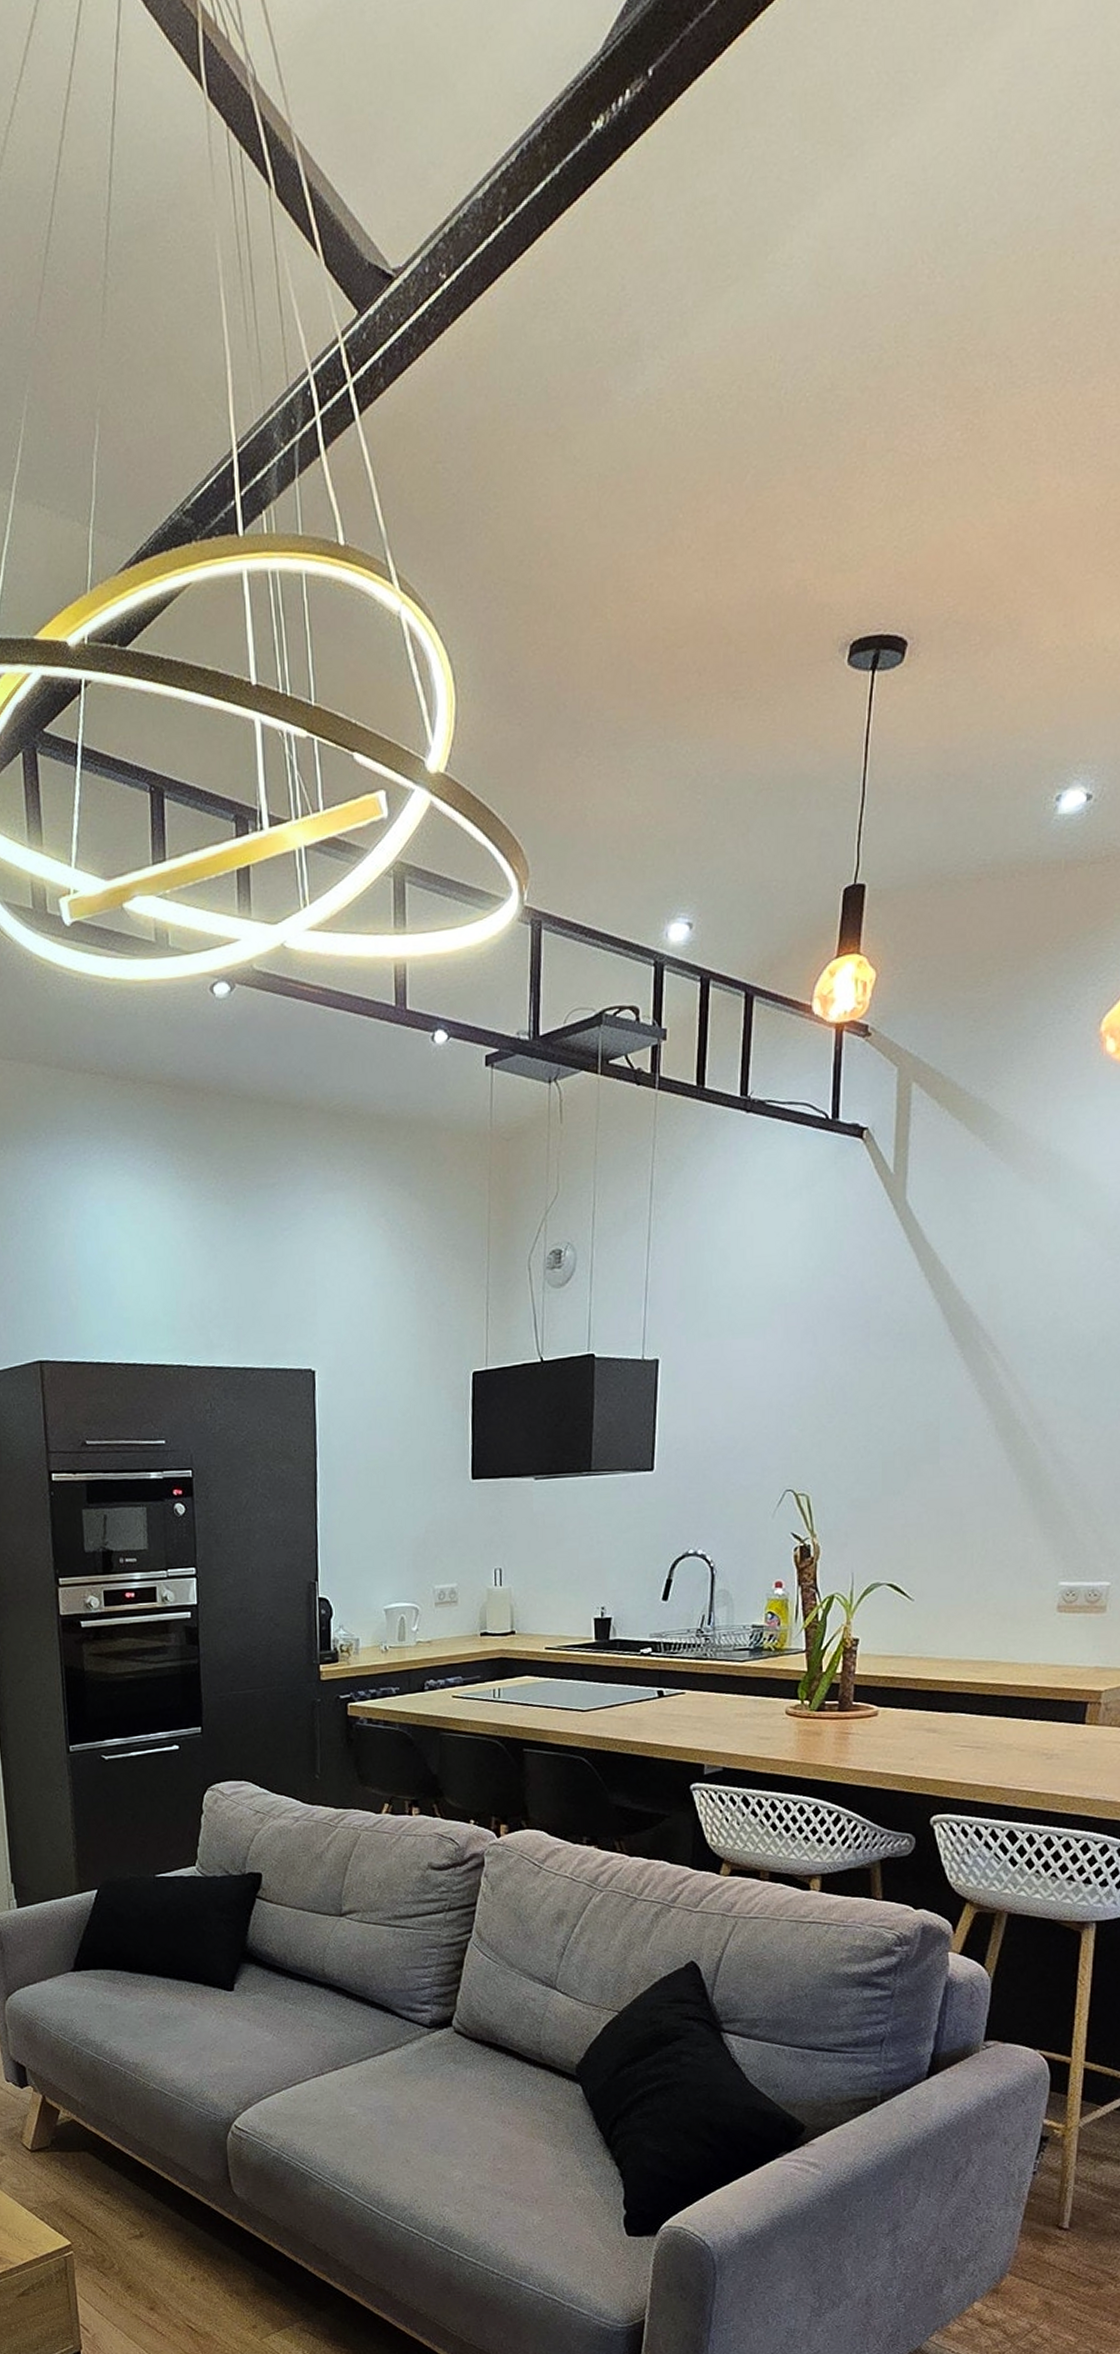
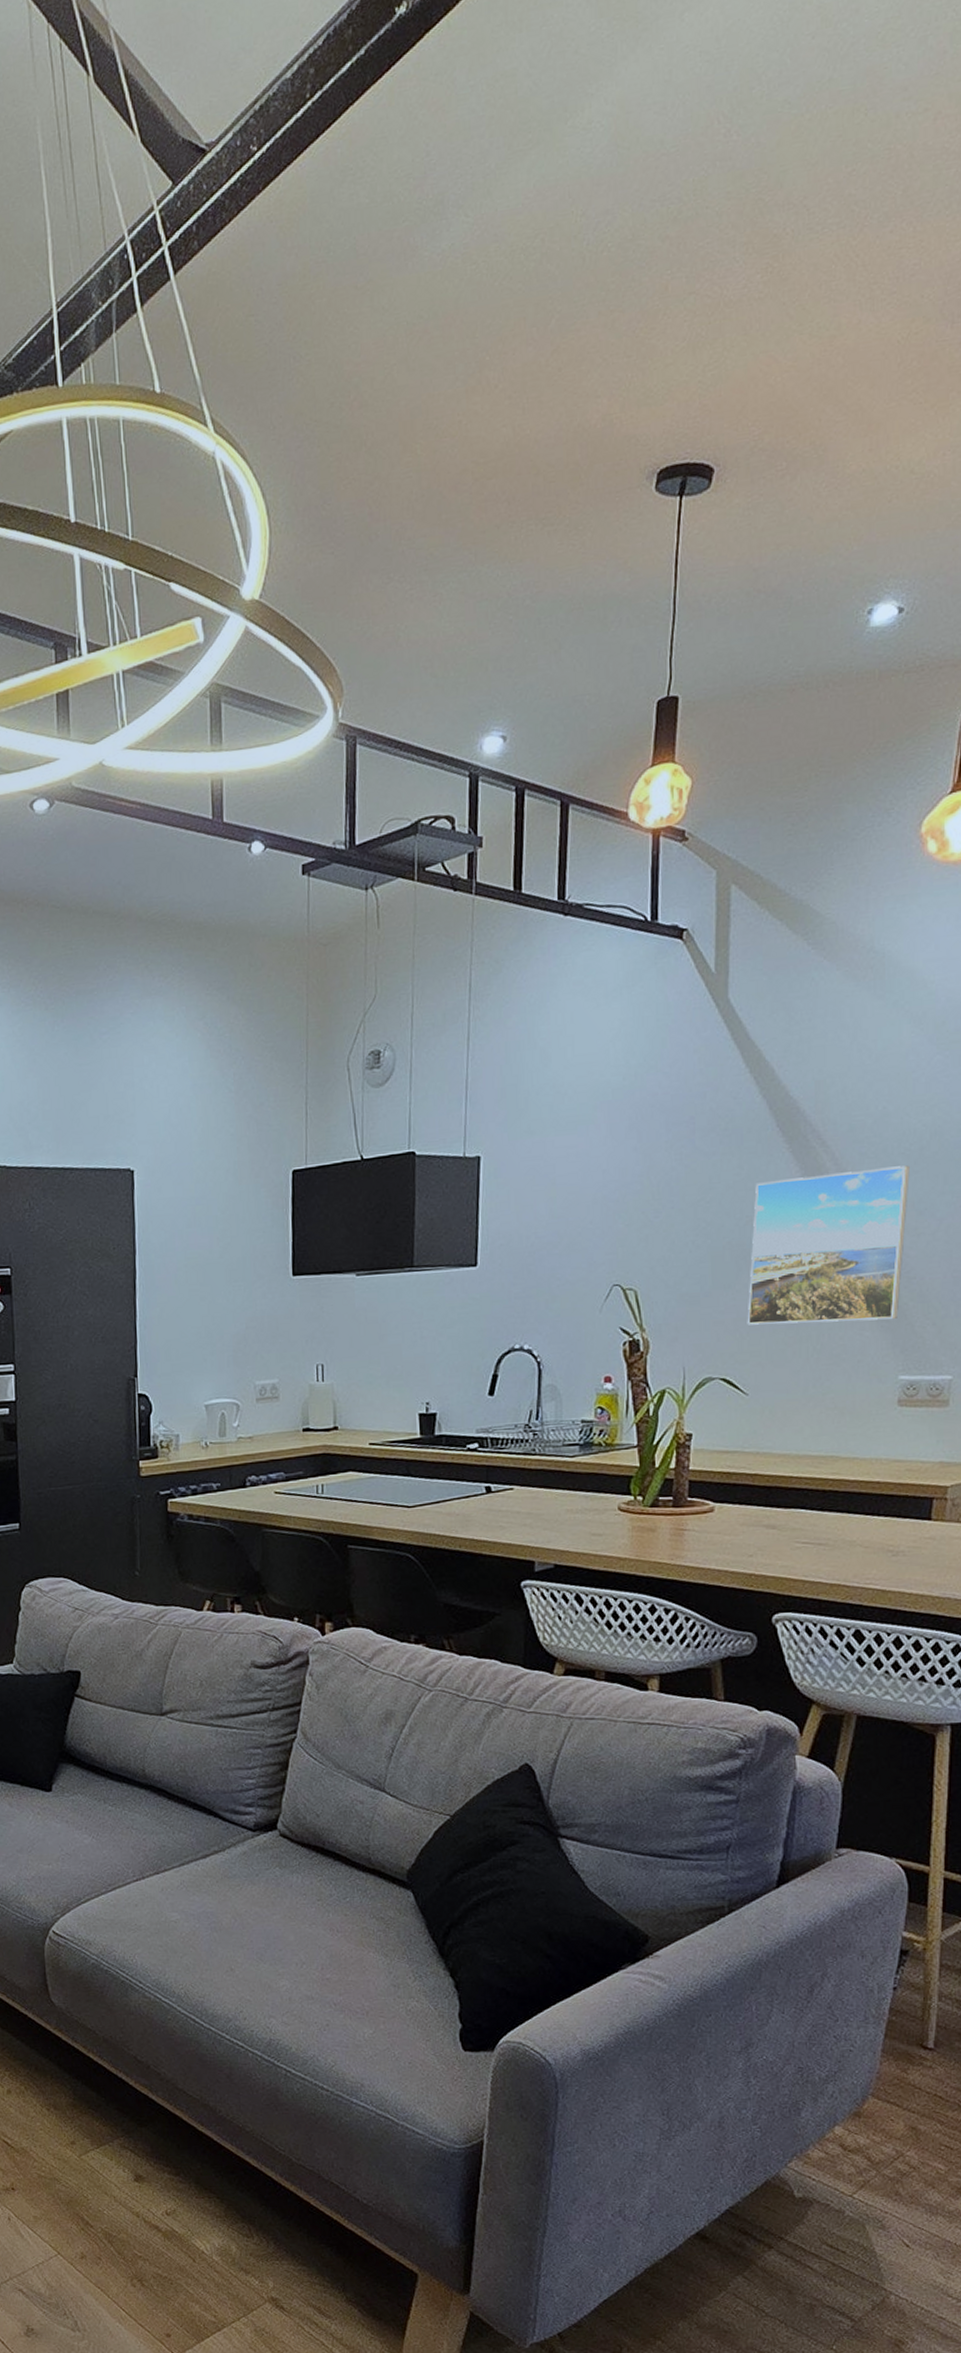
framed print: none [915,1371,1077,1531] -> present [747,1165,910,1325]

